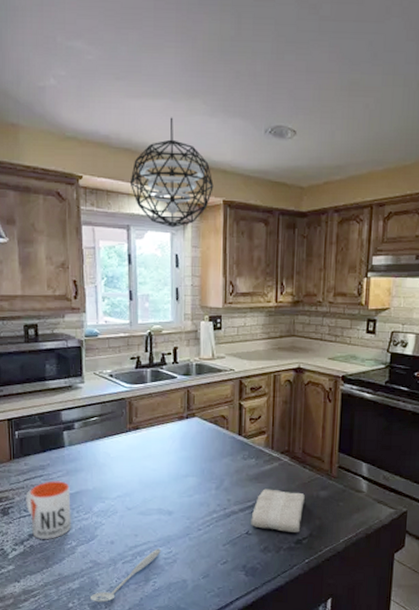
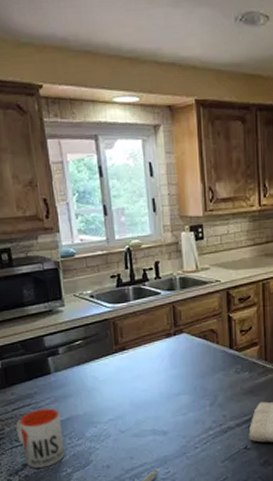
pendant light: present [129,117,214,228] -> none [93,11,184,134]

